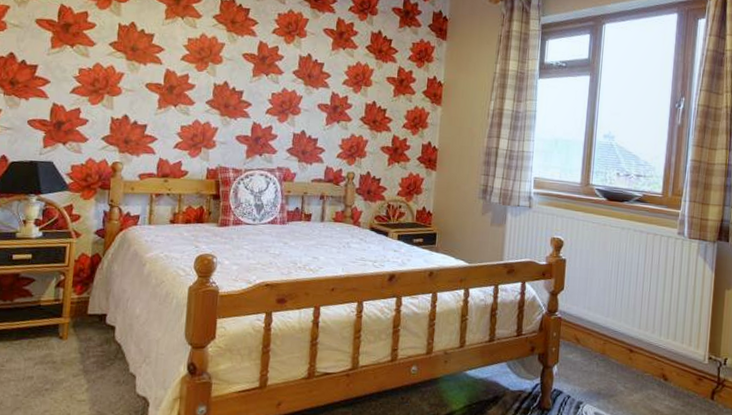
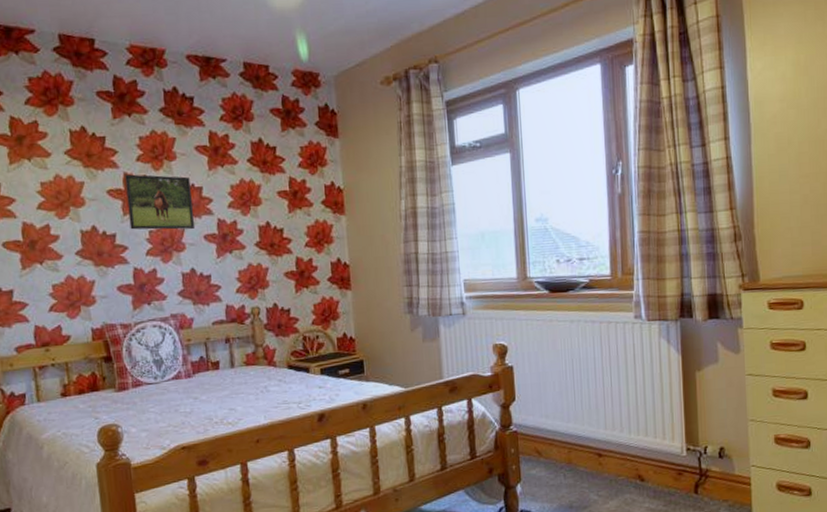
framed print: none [256,43,315,97] -> present [125,174,195,230]

